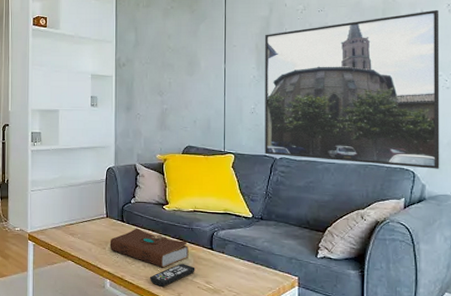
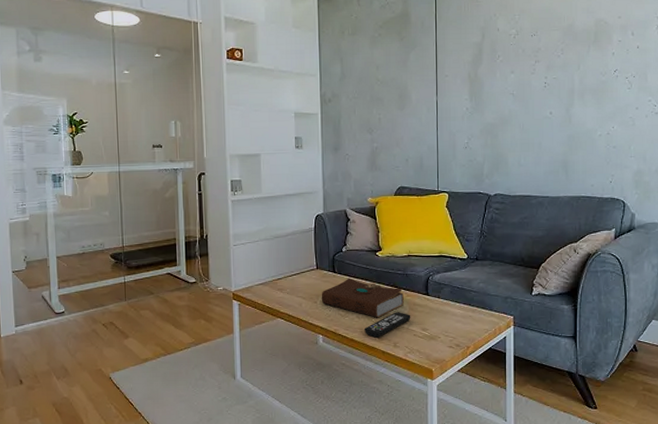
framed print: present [265,9,440,169] -> none [478,31,649,197]

